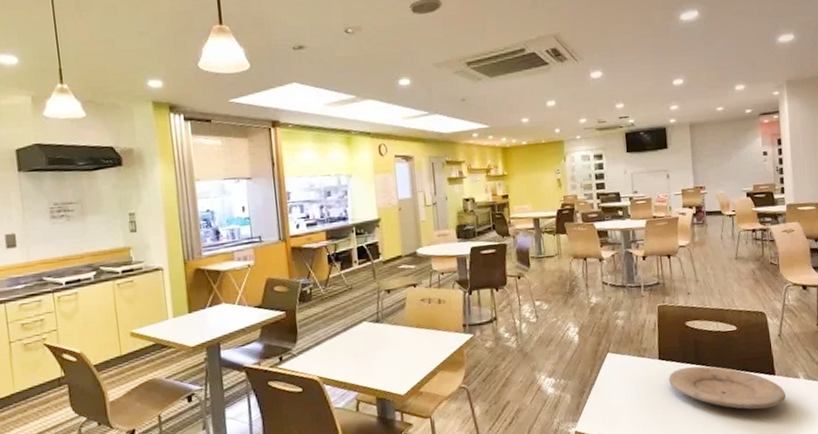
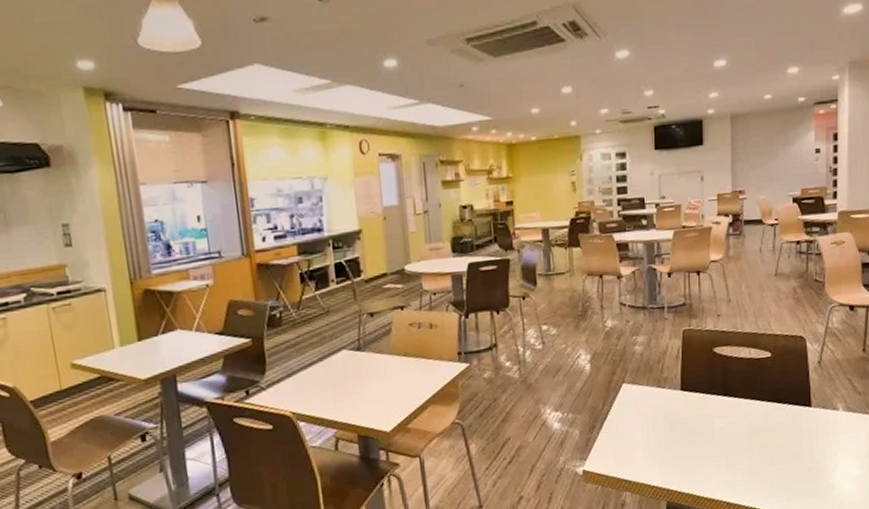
plate: present [668,366,786,410] -> none [690,397,821,445]

